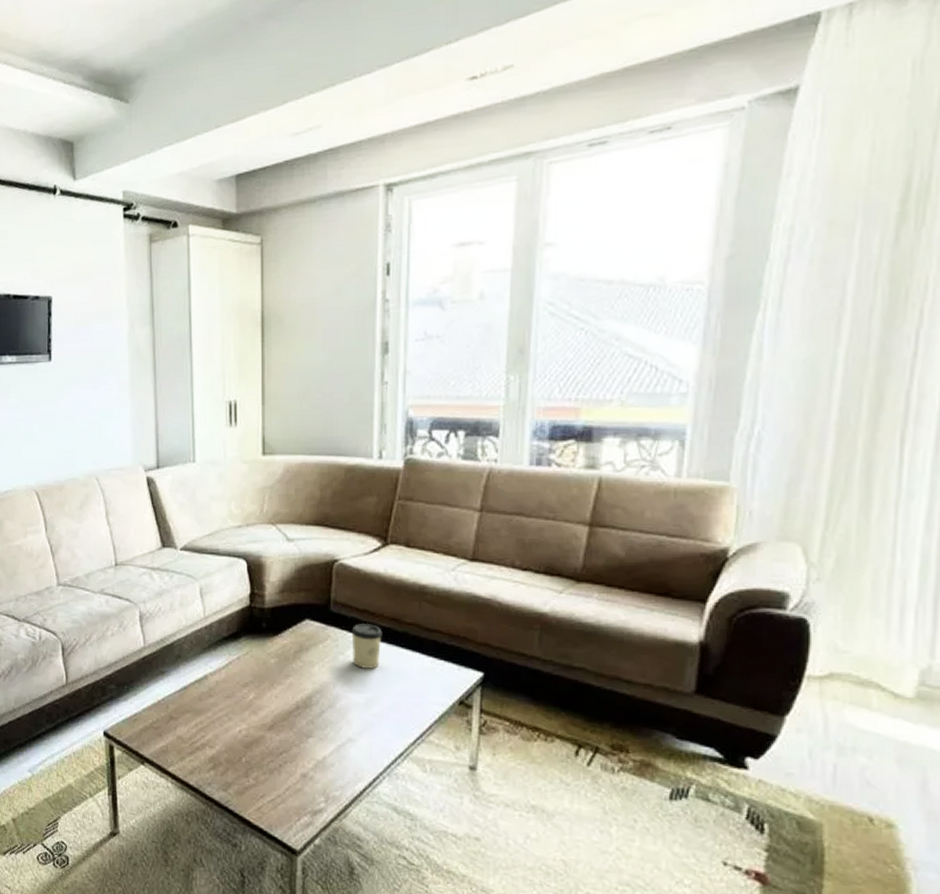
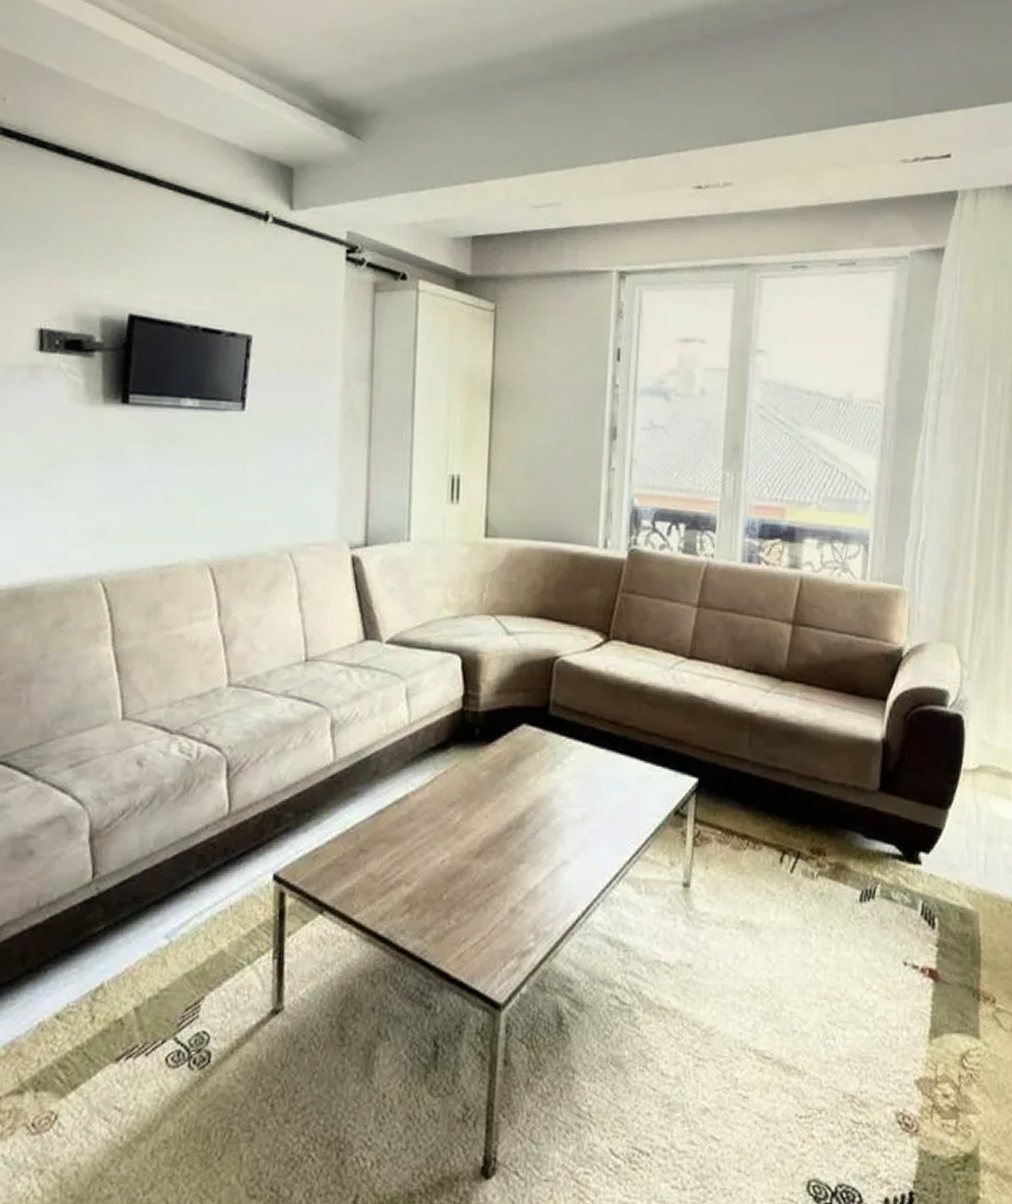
cup: present [351,624,382,669] -> none [570,728,602,779]

